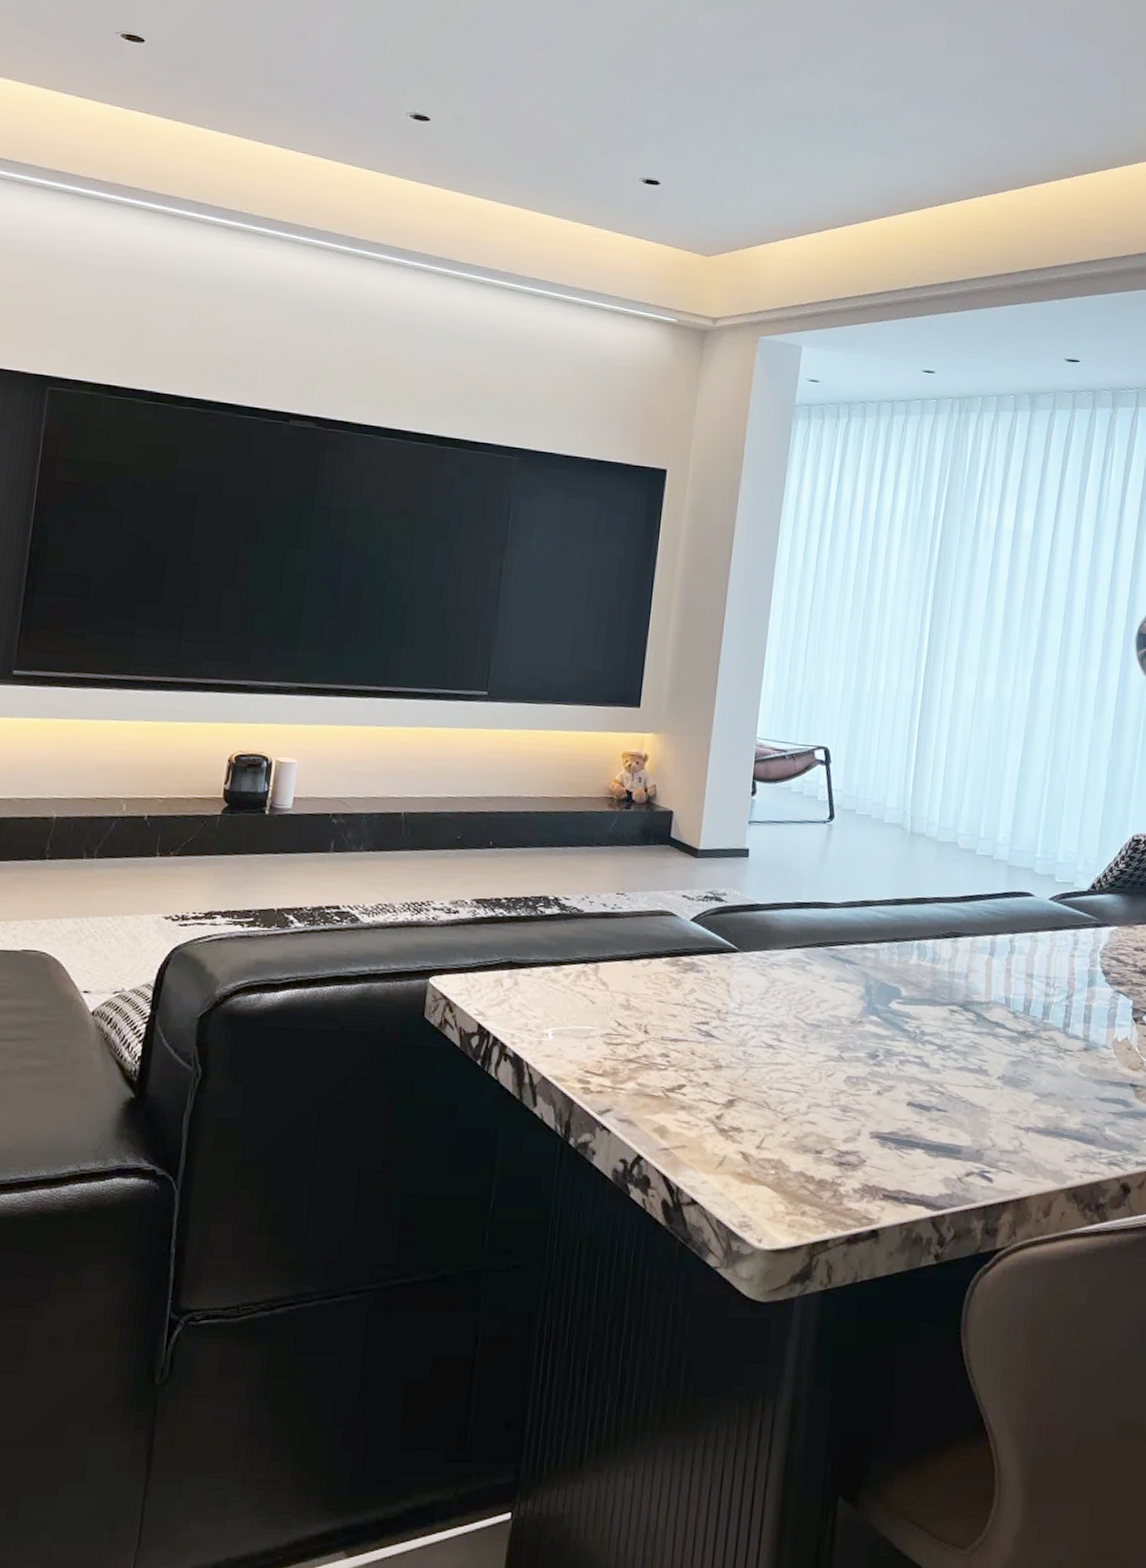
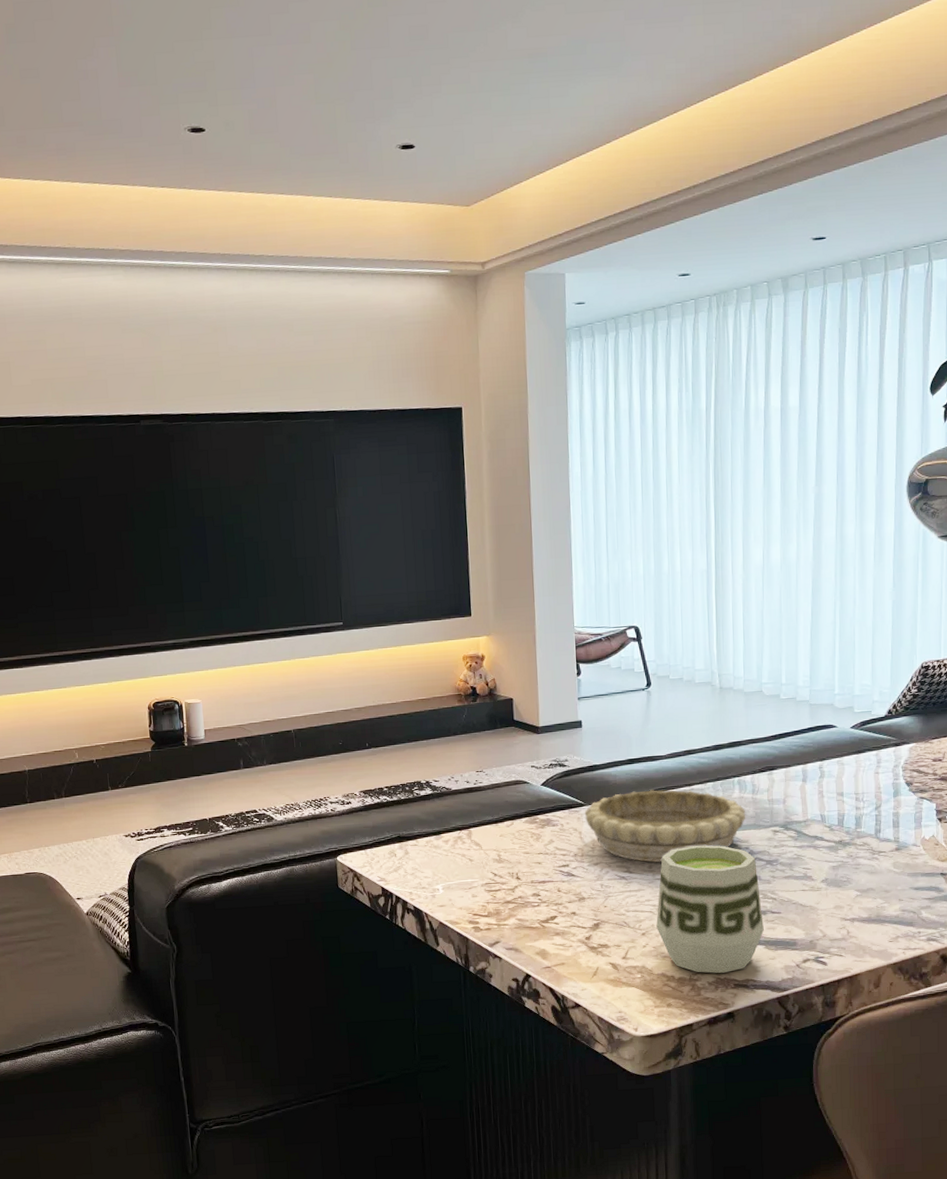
decorative bowl: none [736,941,921,1032] -> present [584,789,745,862]
cup: none [801,1016,927,1180] -> present [656,845,764,974]

